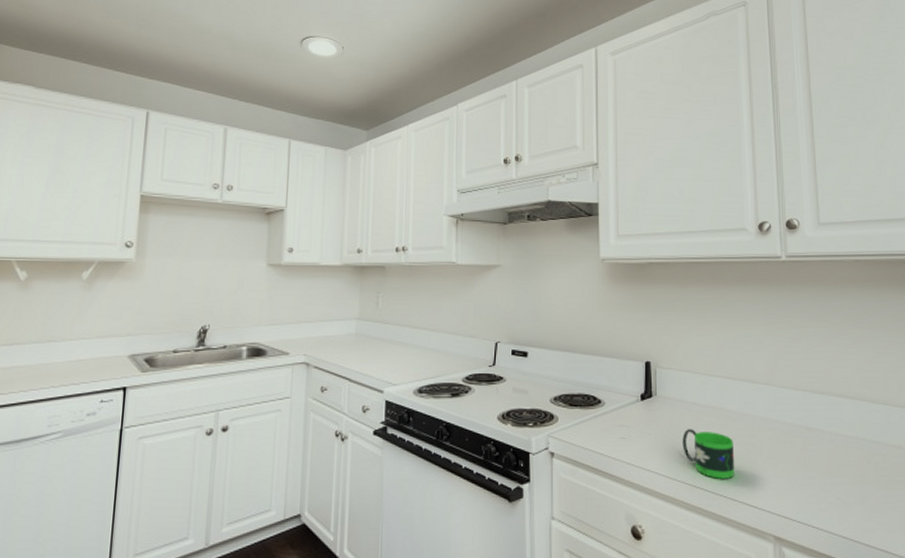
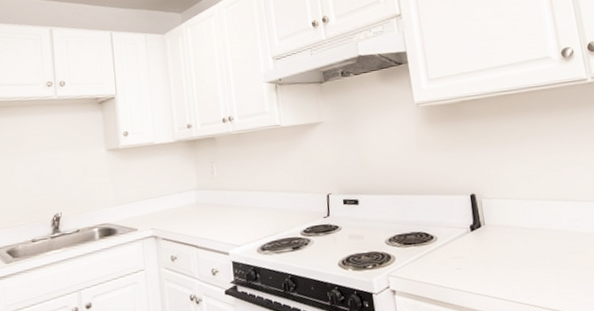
mug: present [682,429,735,479] -> none [514,252,569,296]

